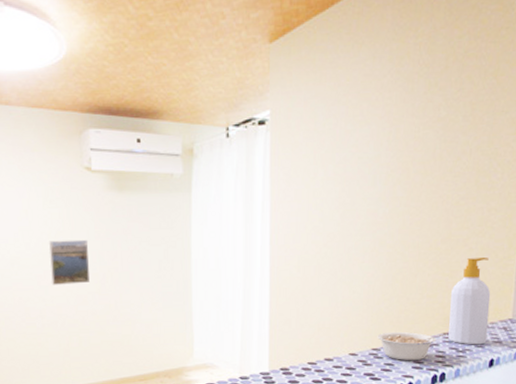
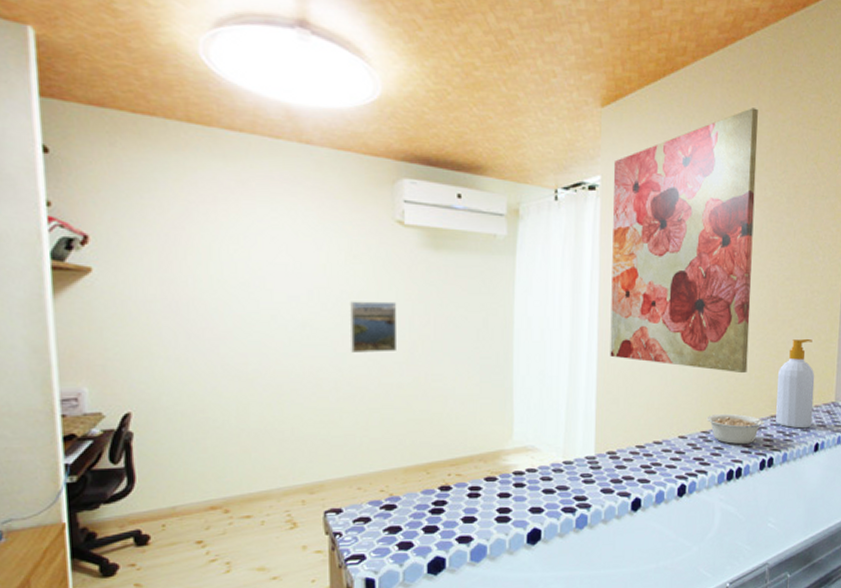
wall art: none [281,26,432,293] -> present [610,108,758,374]

